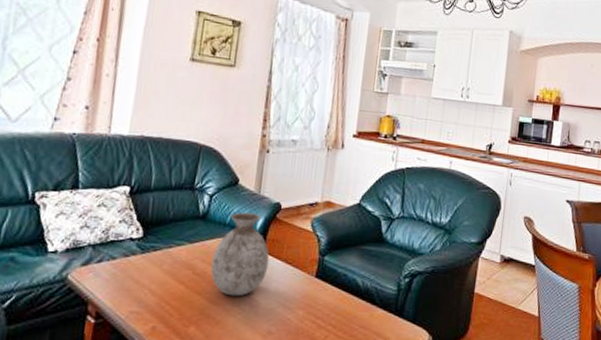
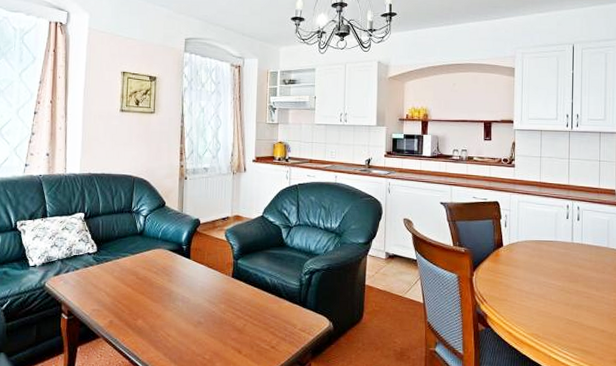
vase: present [210,212,270,297] -> none [150,228,194,295]

